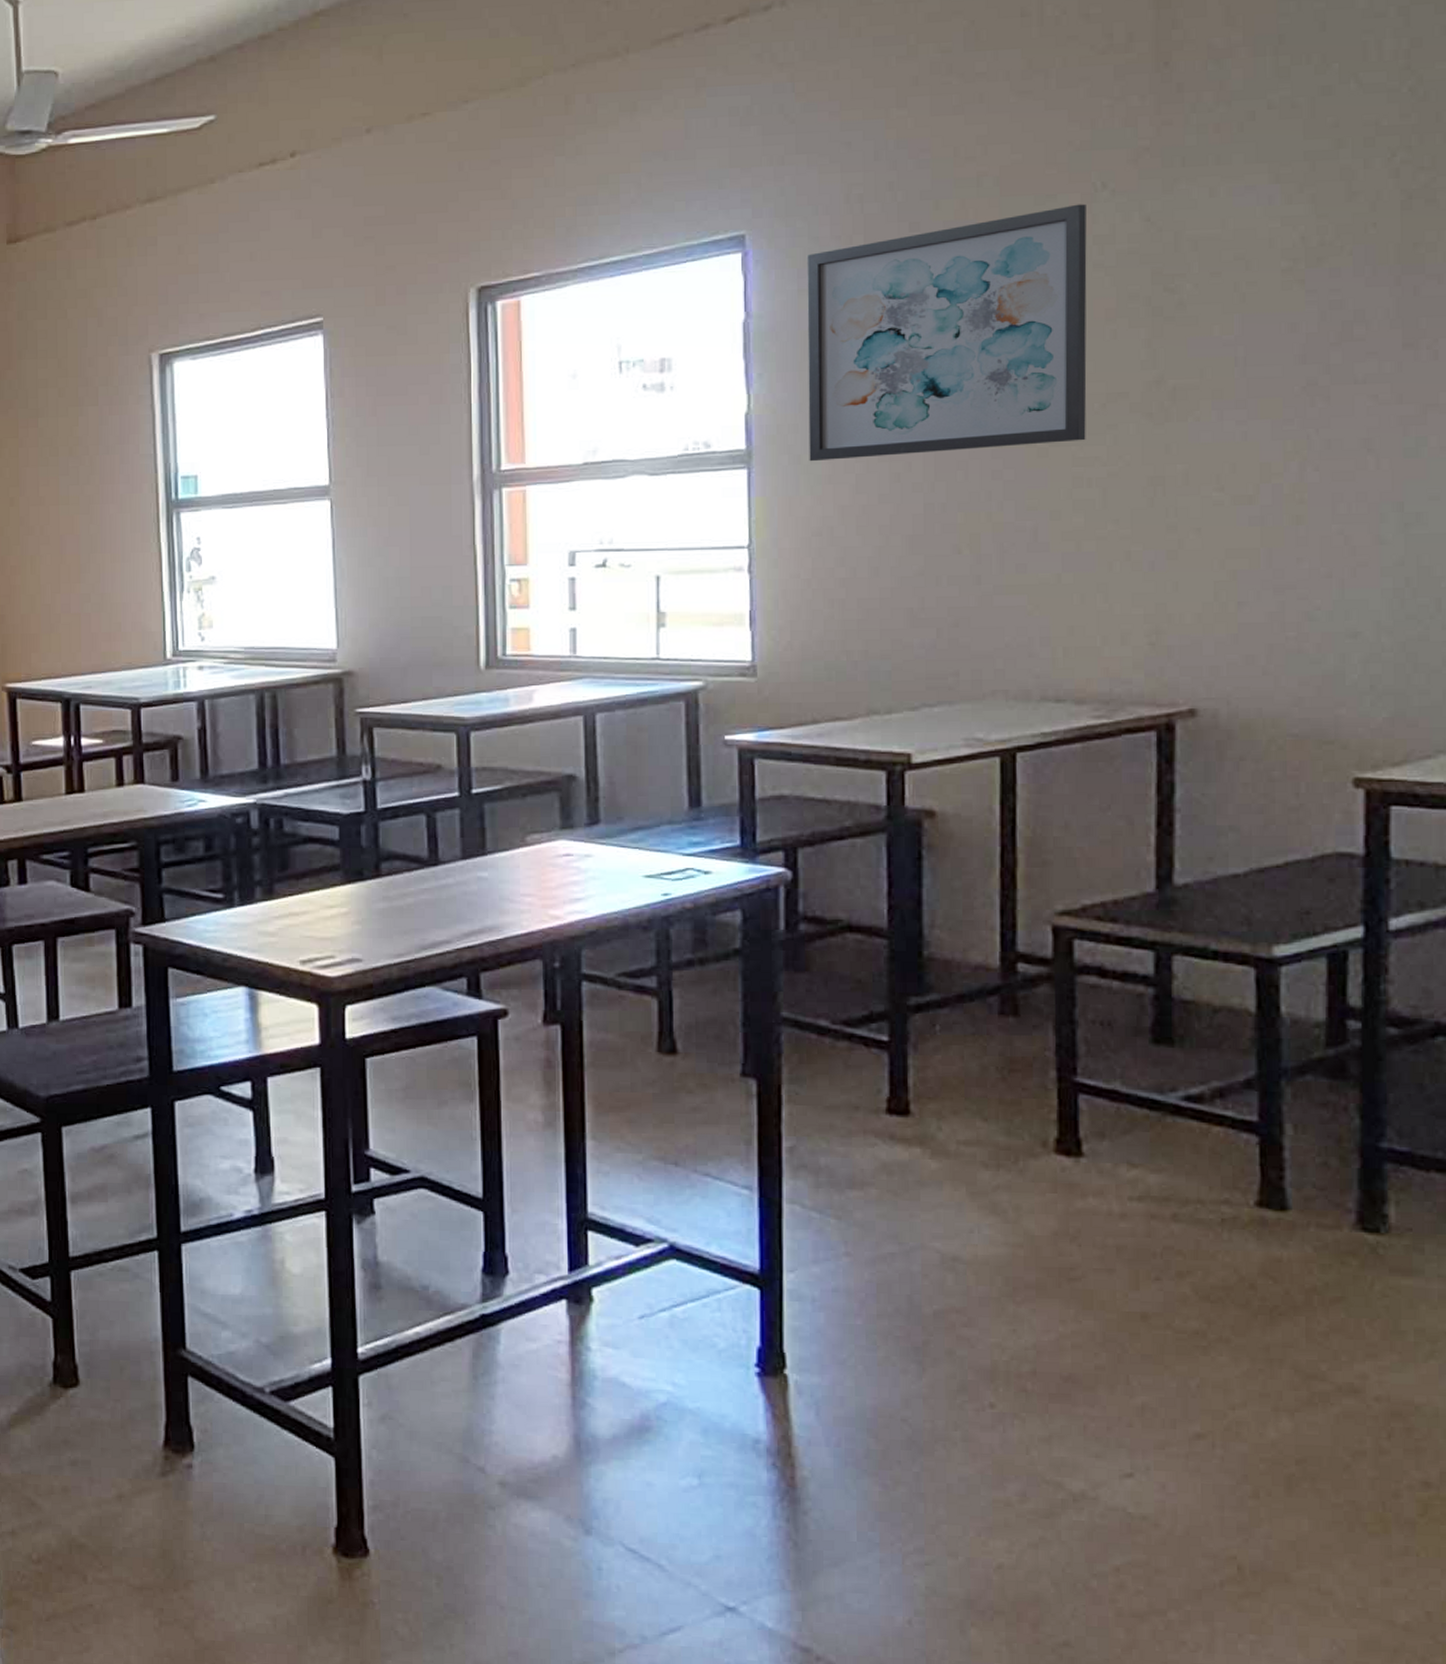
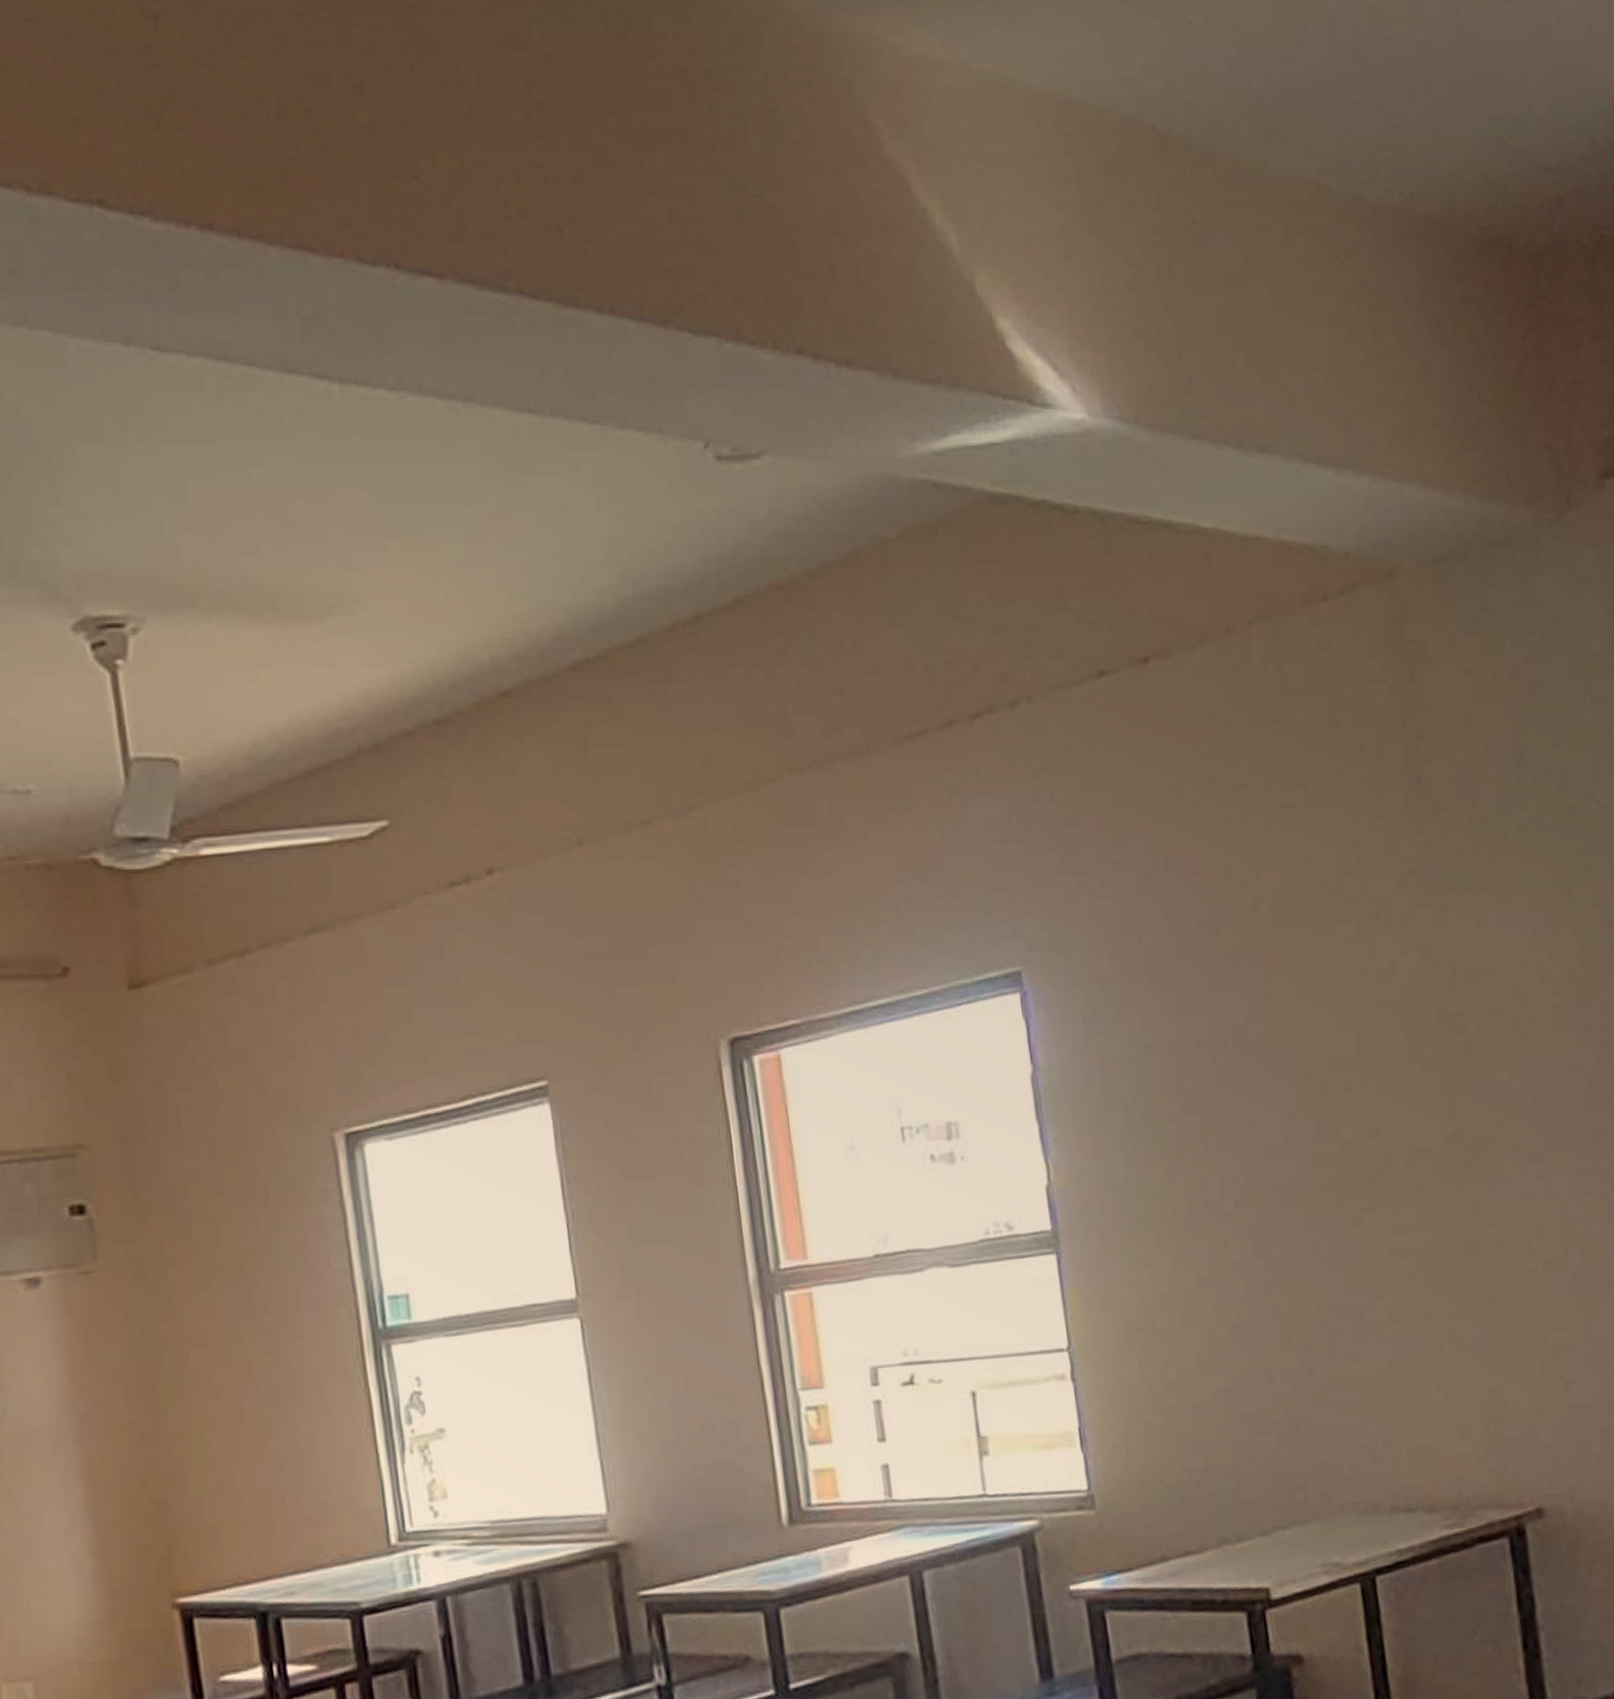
wall art: present [807,203,1087,462] -> none [1089,934,1397,1242]

